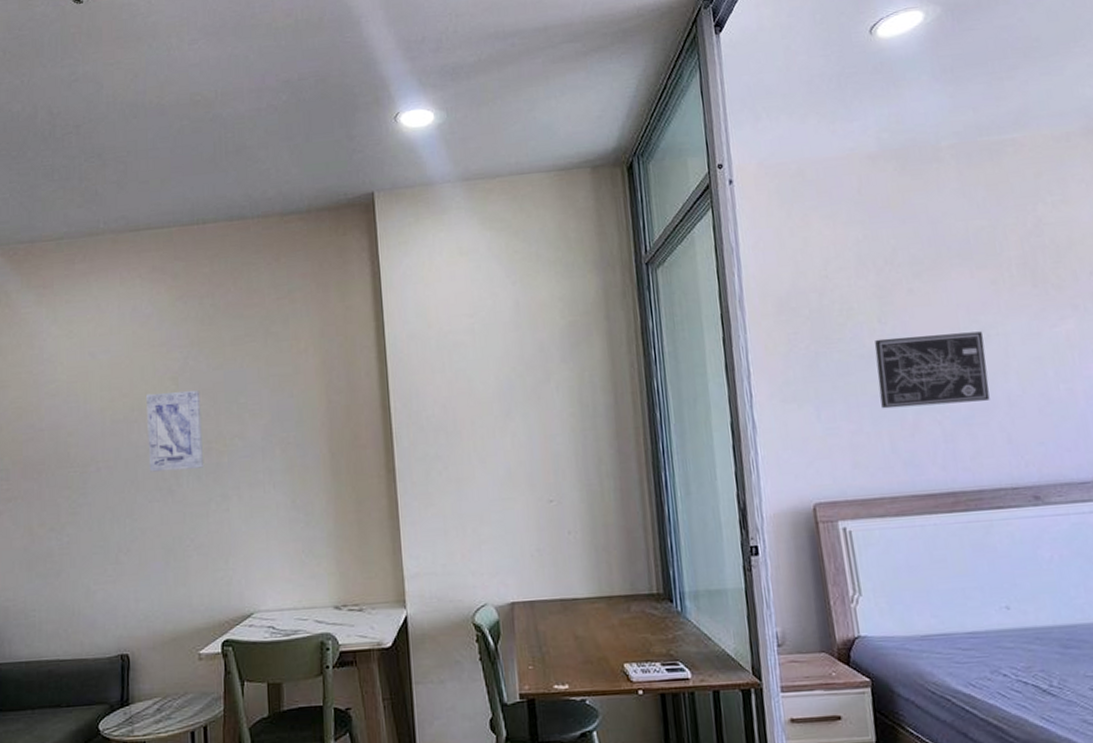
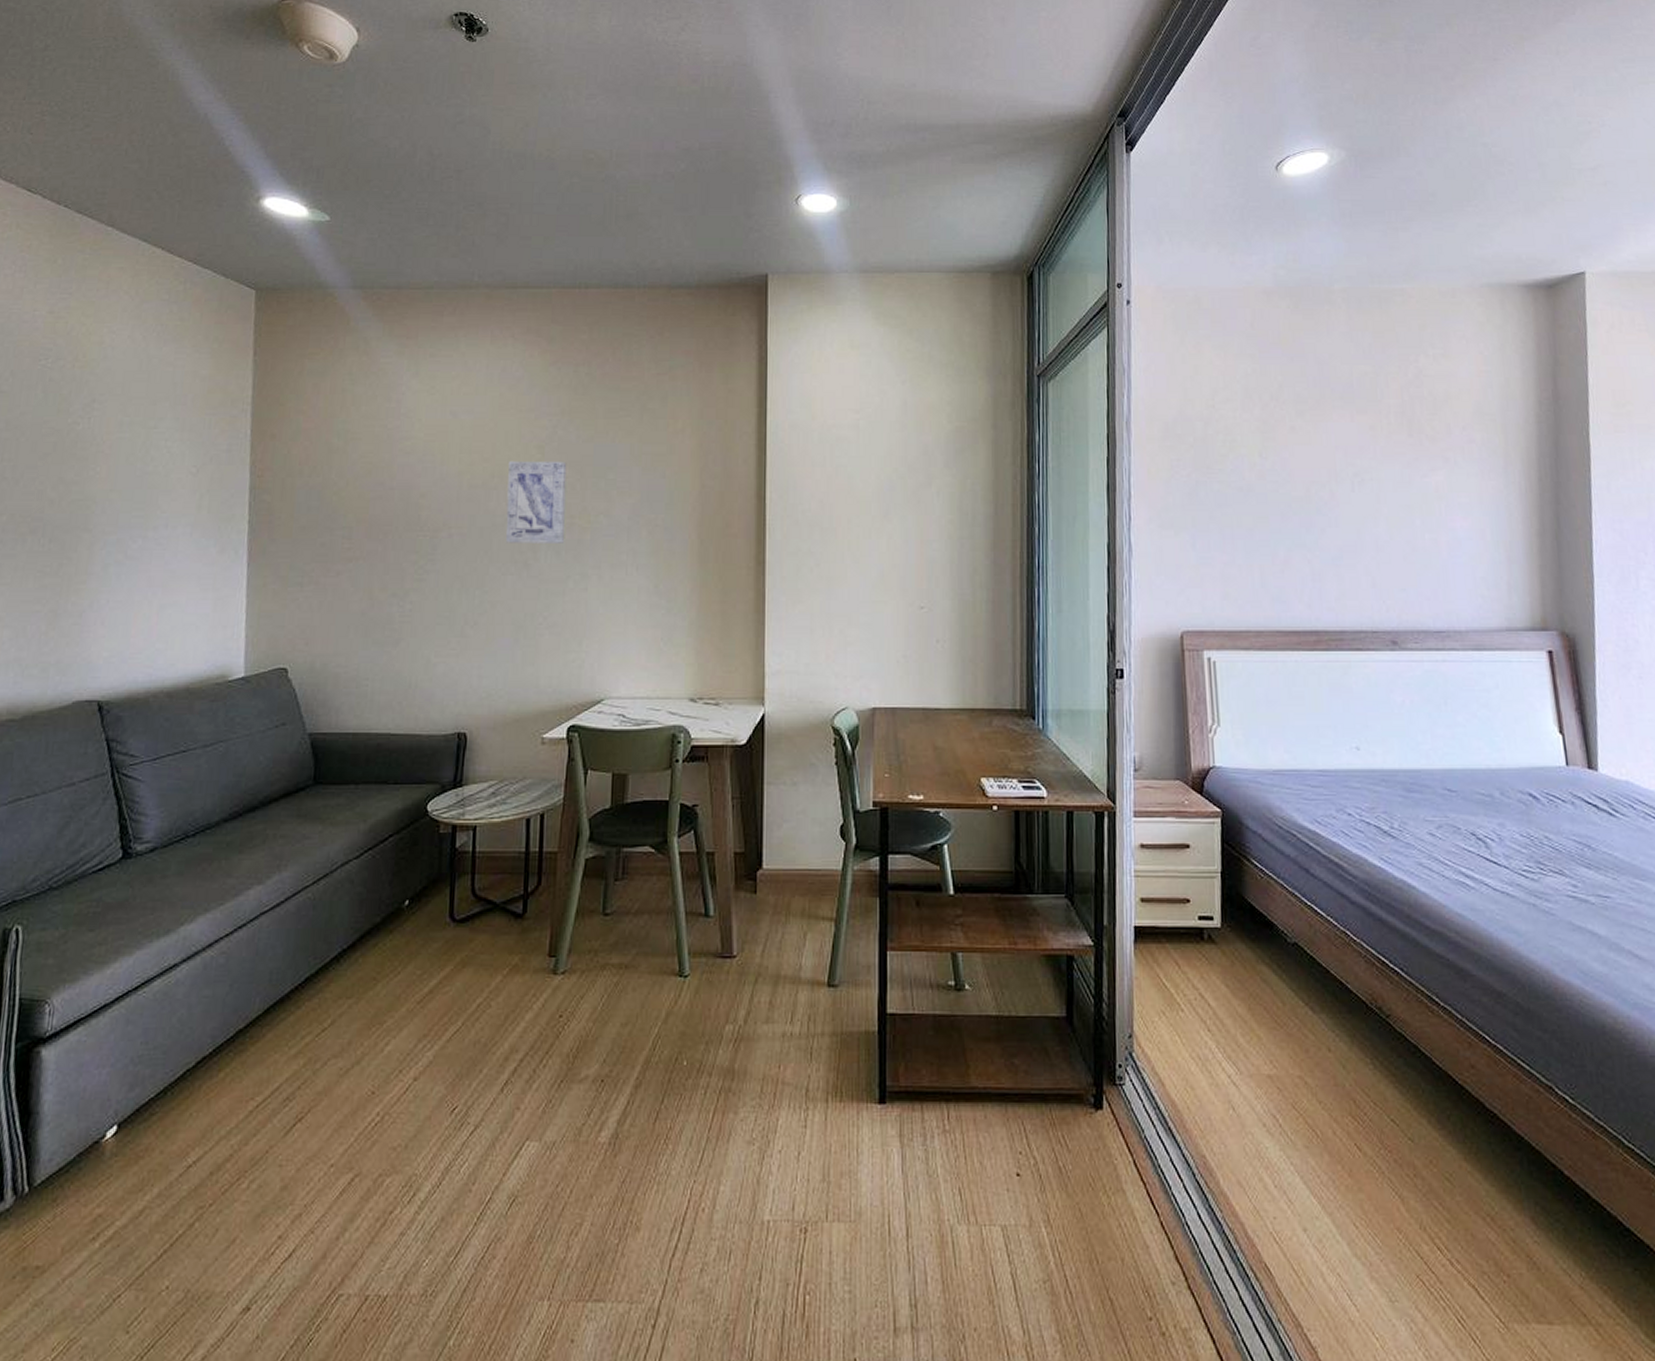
wall art: present [874,331,990,409] -> none [1253,473,1359,543]

